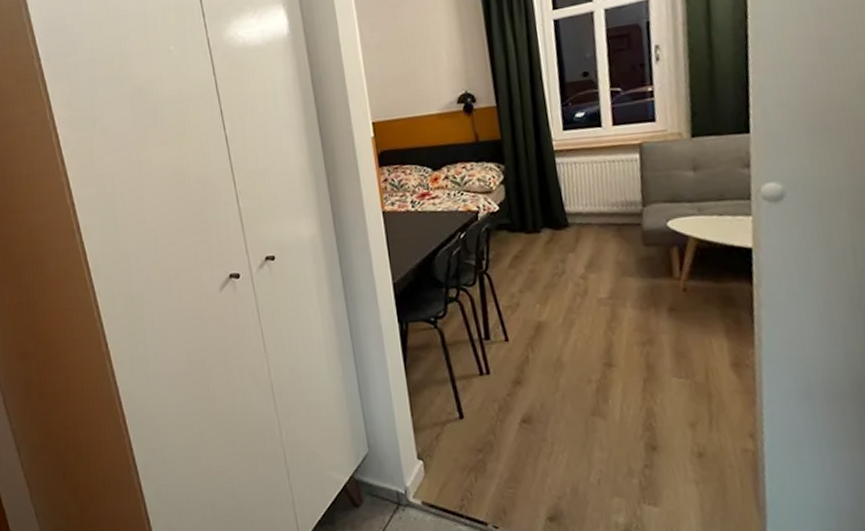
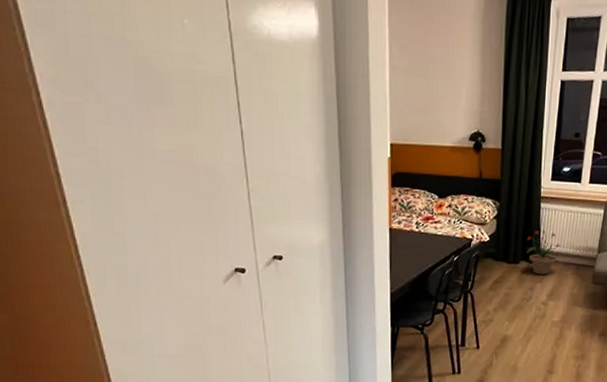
potted plant: none [546,188,591,243] -> present [526,230,560,275]

